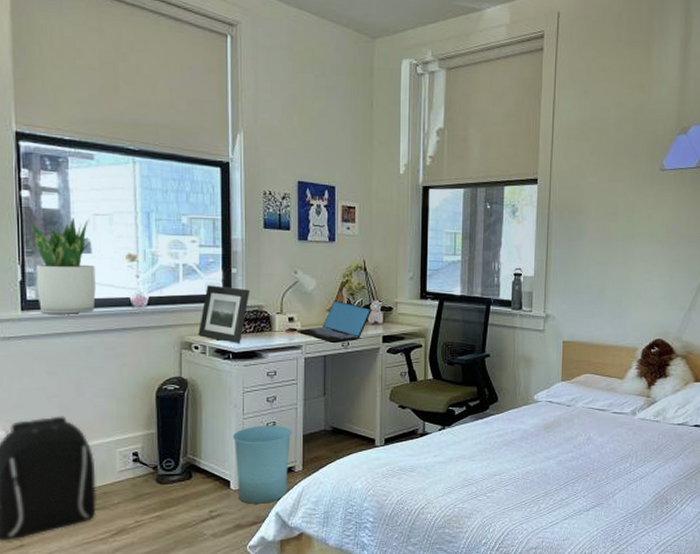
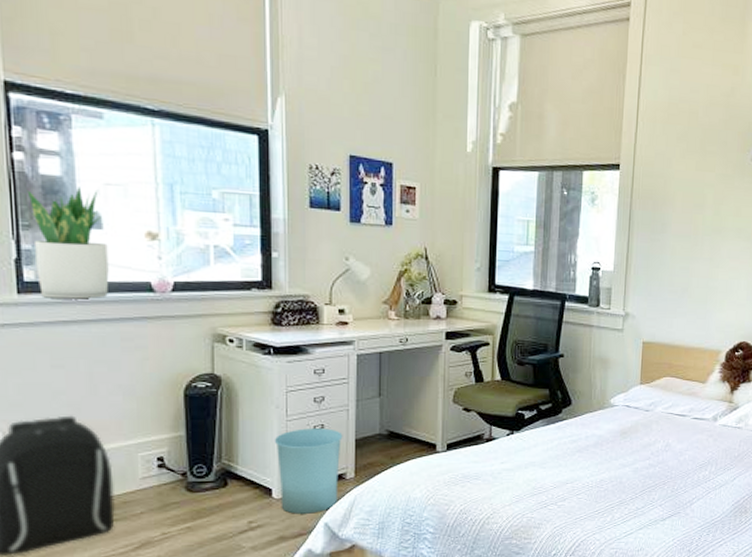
picture frame: present [198,285,250,343] -> none [233,270,294,337]
laptop: present [296,300,371,343] -> none [348,291,433,338]

